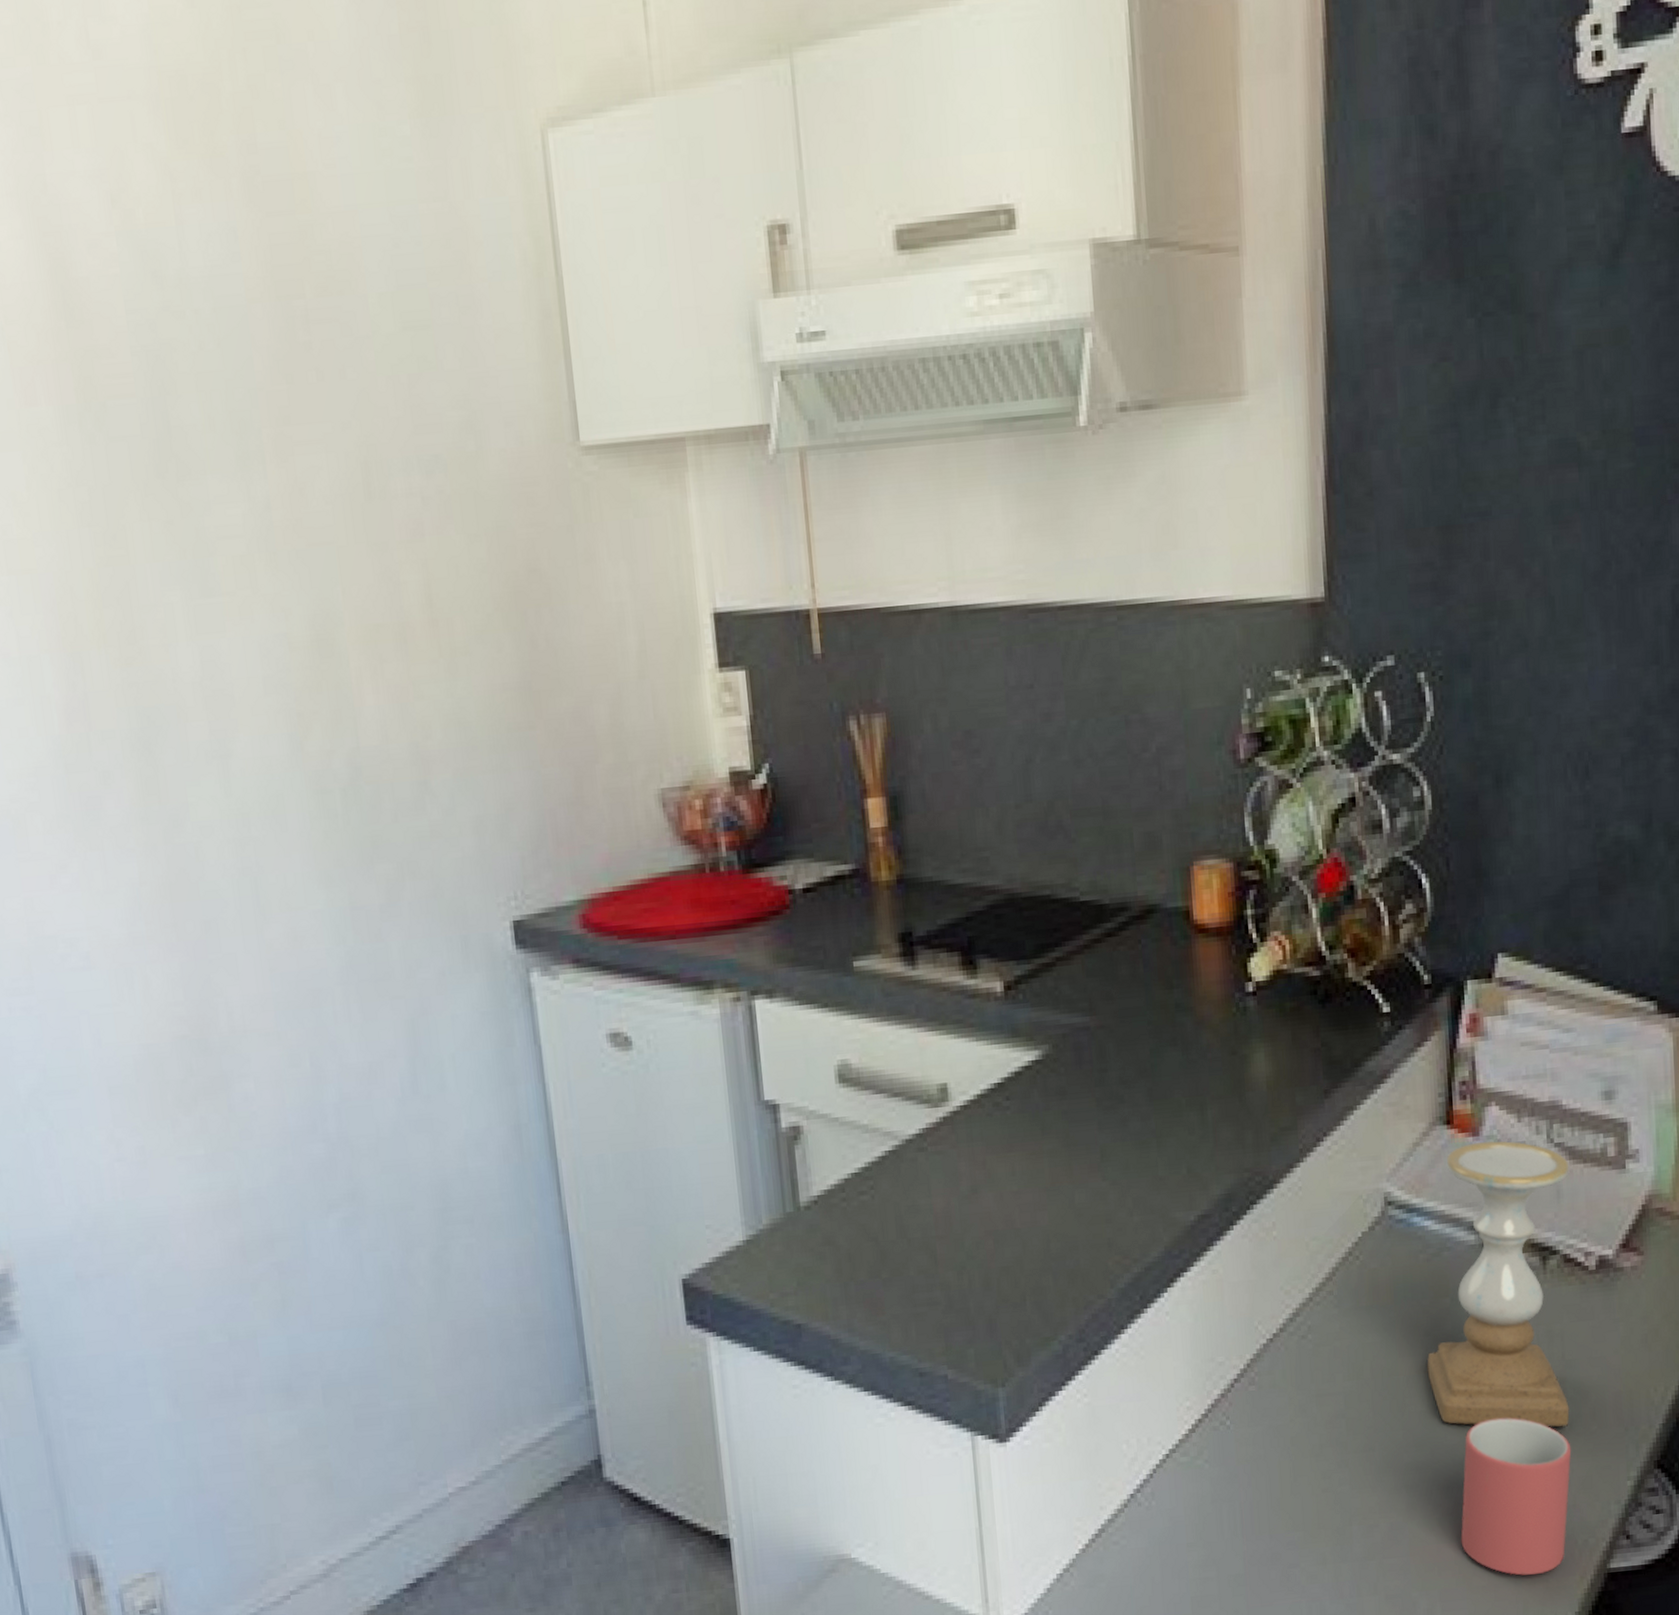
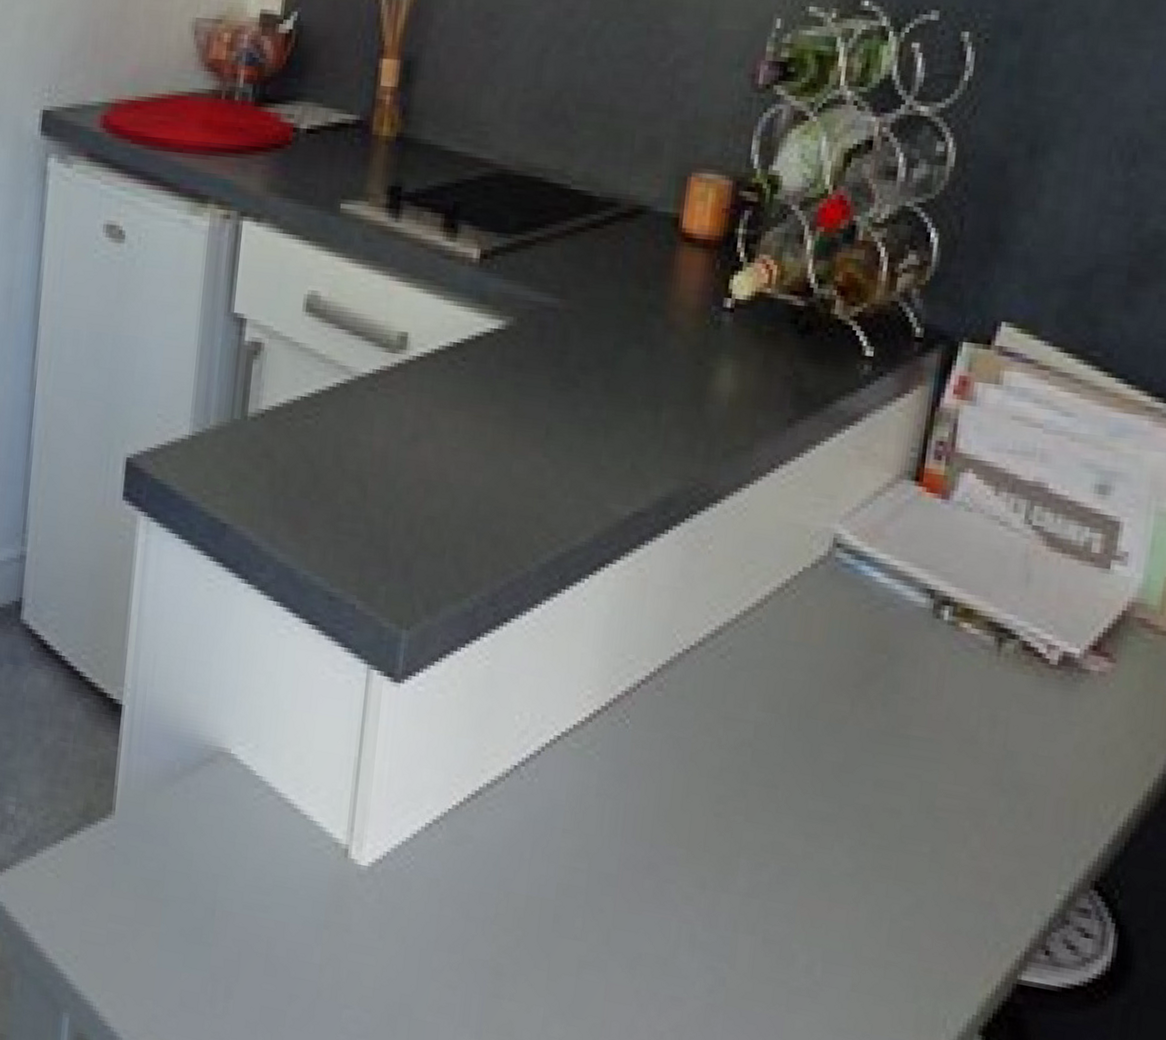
candle holder: present [1427,1140,1570,1428] -> none [849,504,1046,819]
mug: present [1460,1417,1572,1576] -> none [856,789,998,965]

